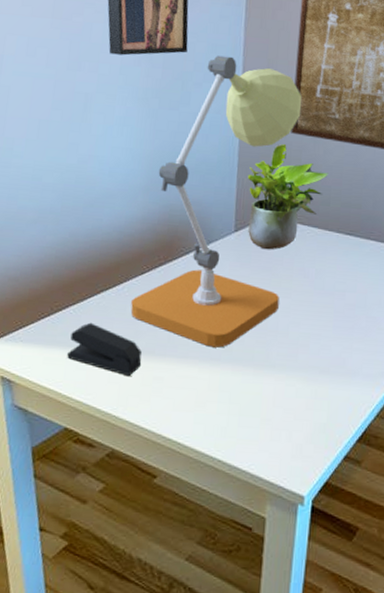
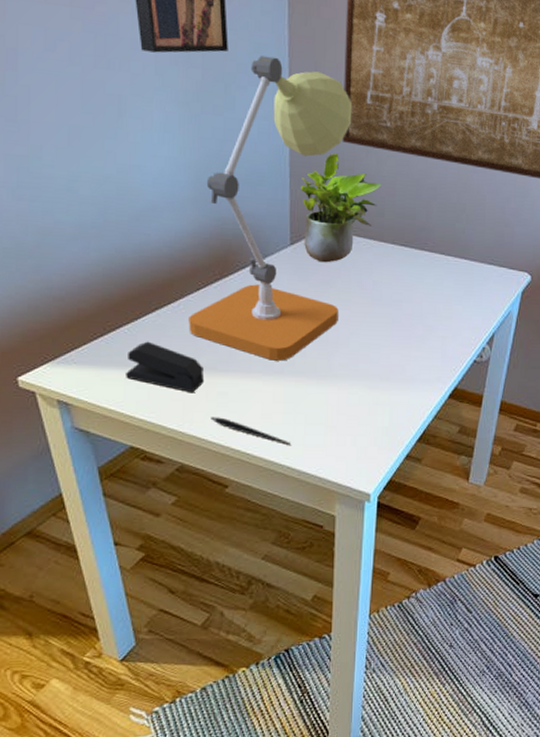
pen: none [145,402,224,436] -> present [211,417,292,445]

